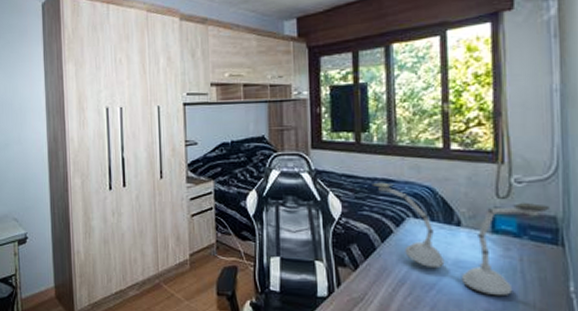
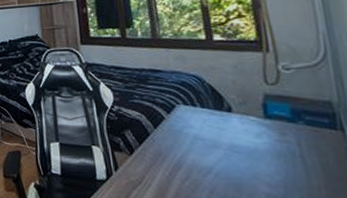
desk lamp: present [372,182,550,296] -> none [140,72,323,181]

